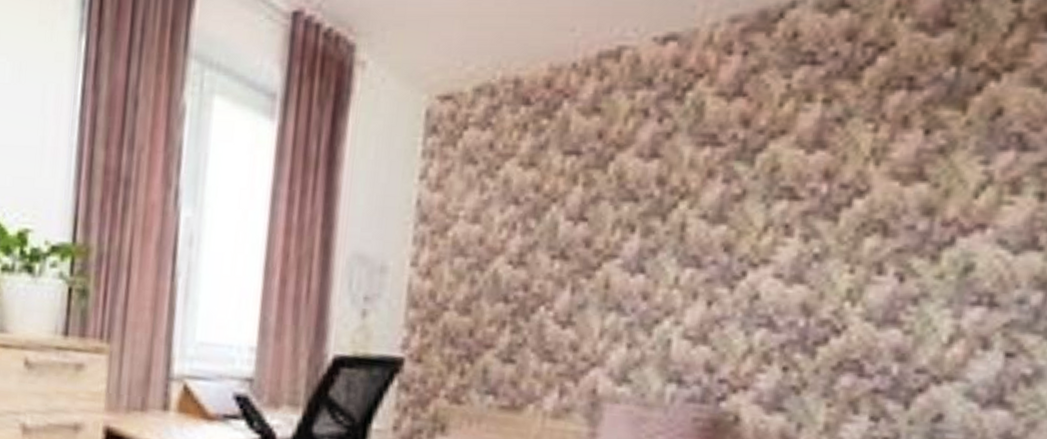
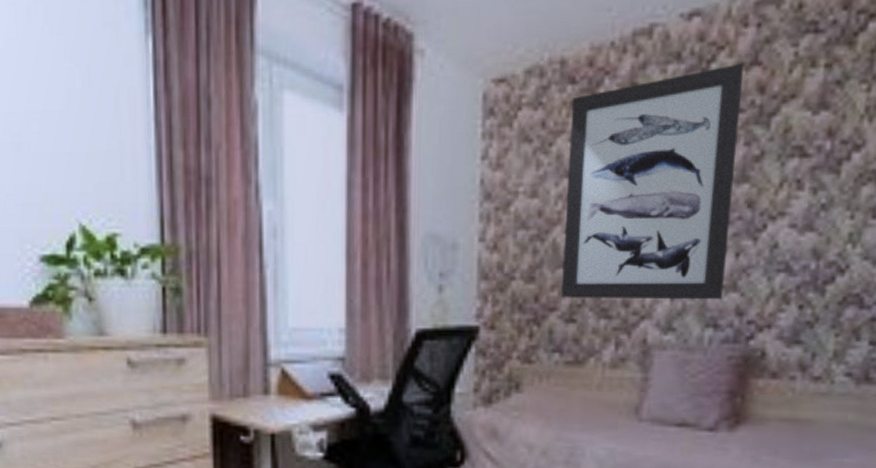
wall art: none [500,93,727,353] -> present [561,63,745,300]

